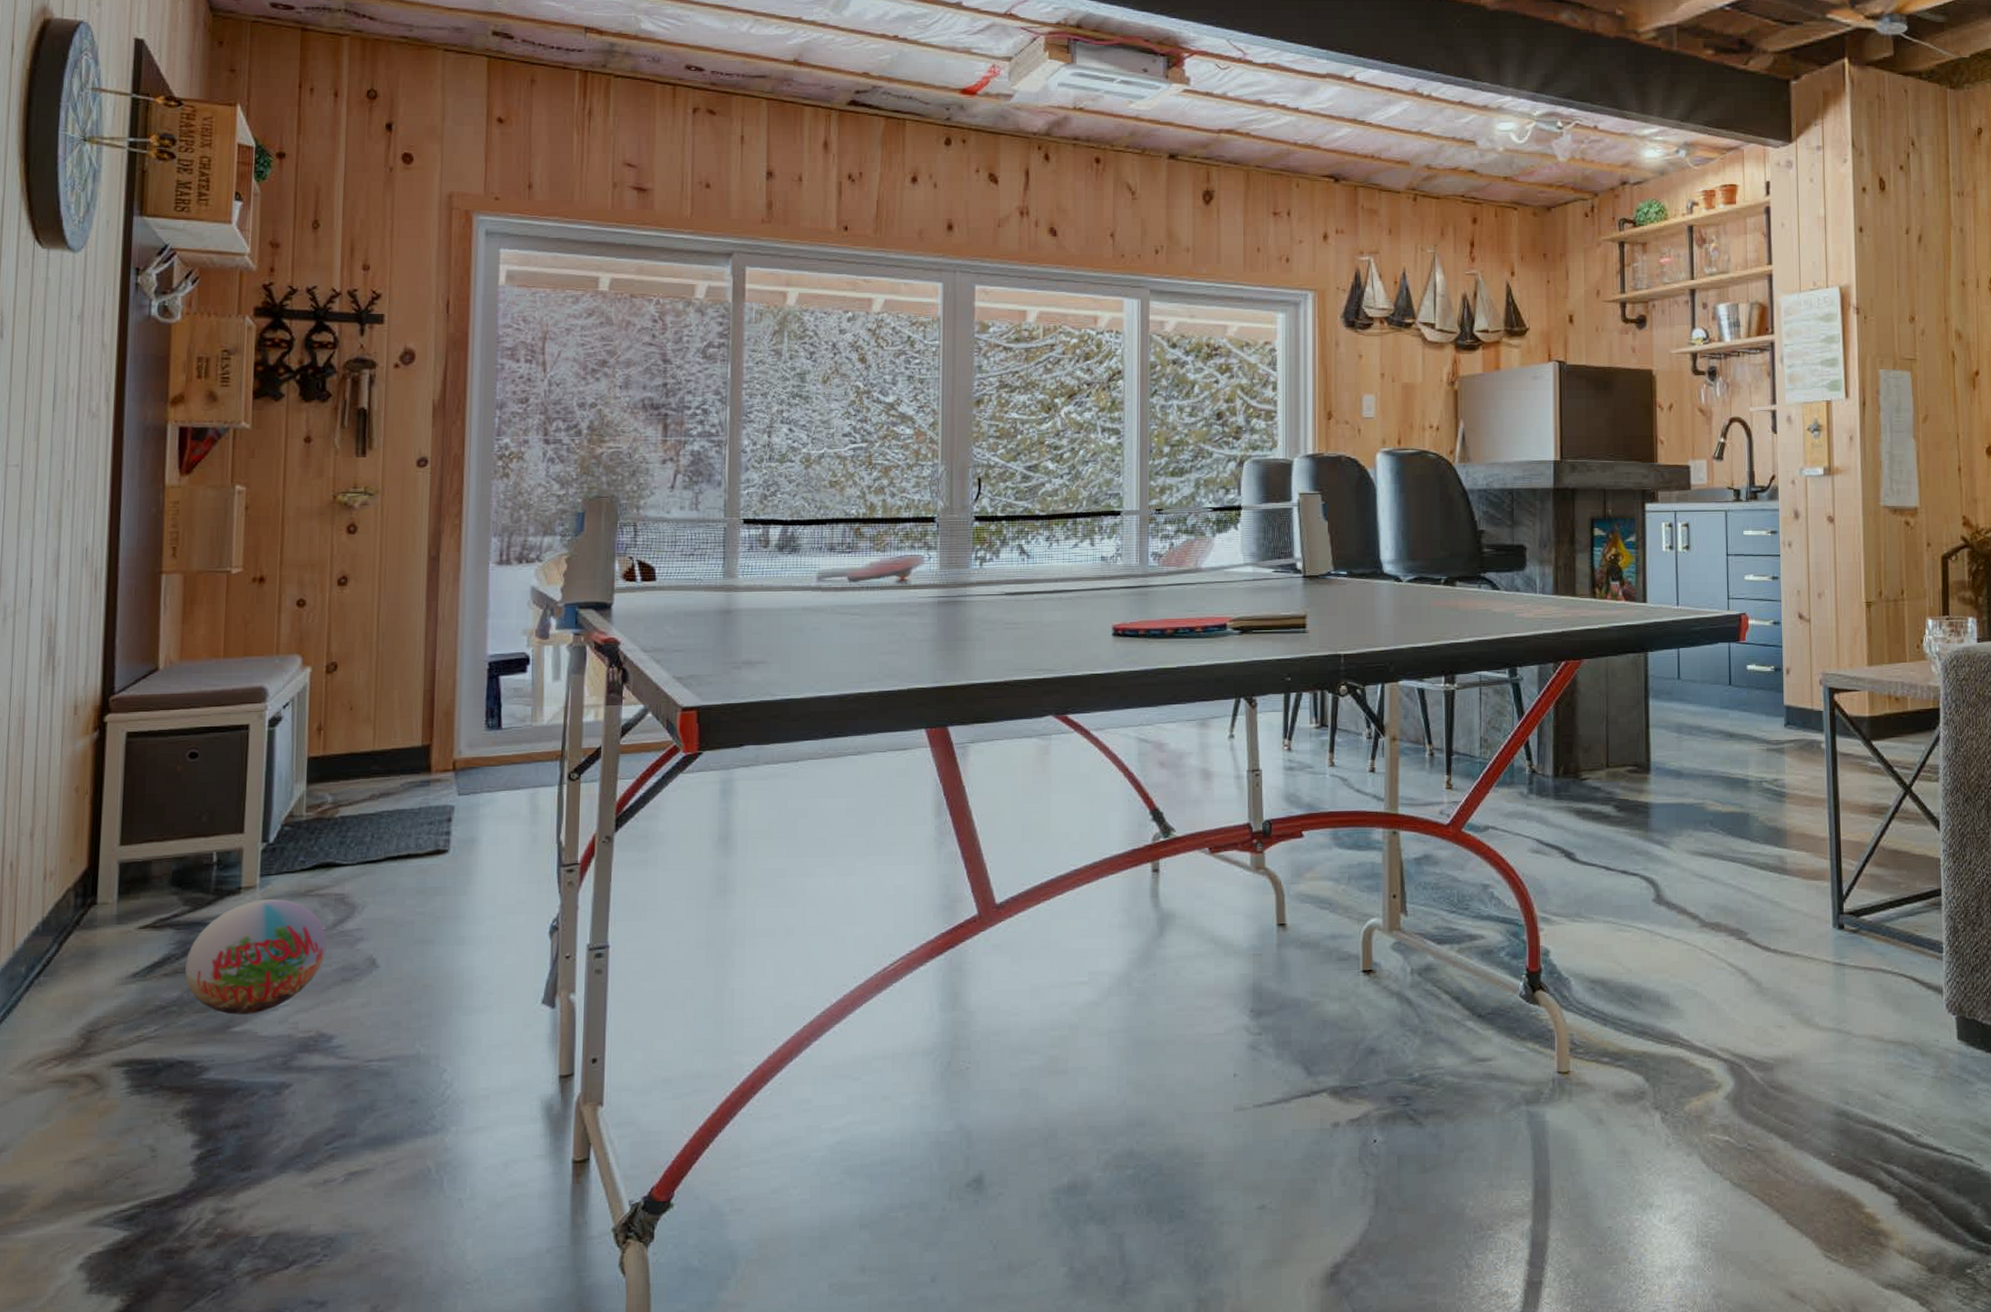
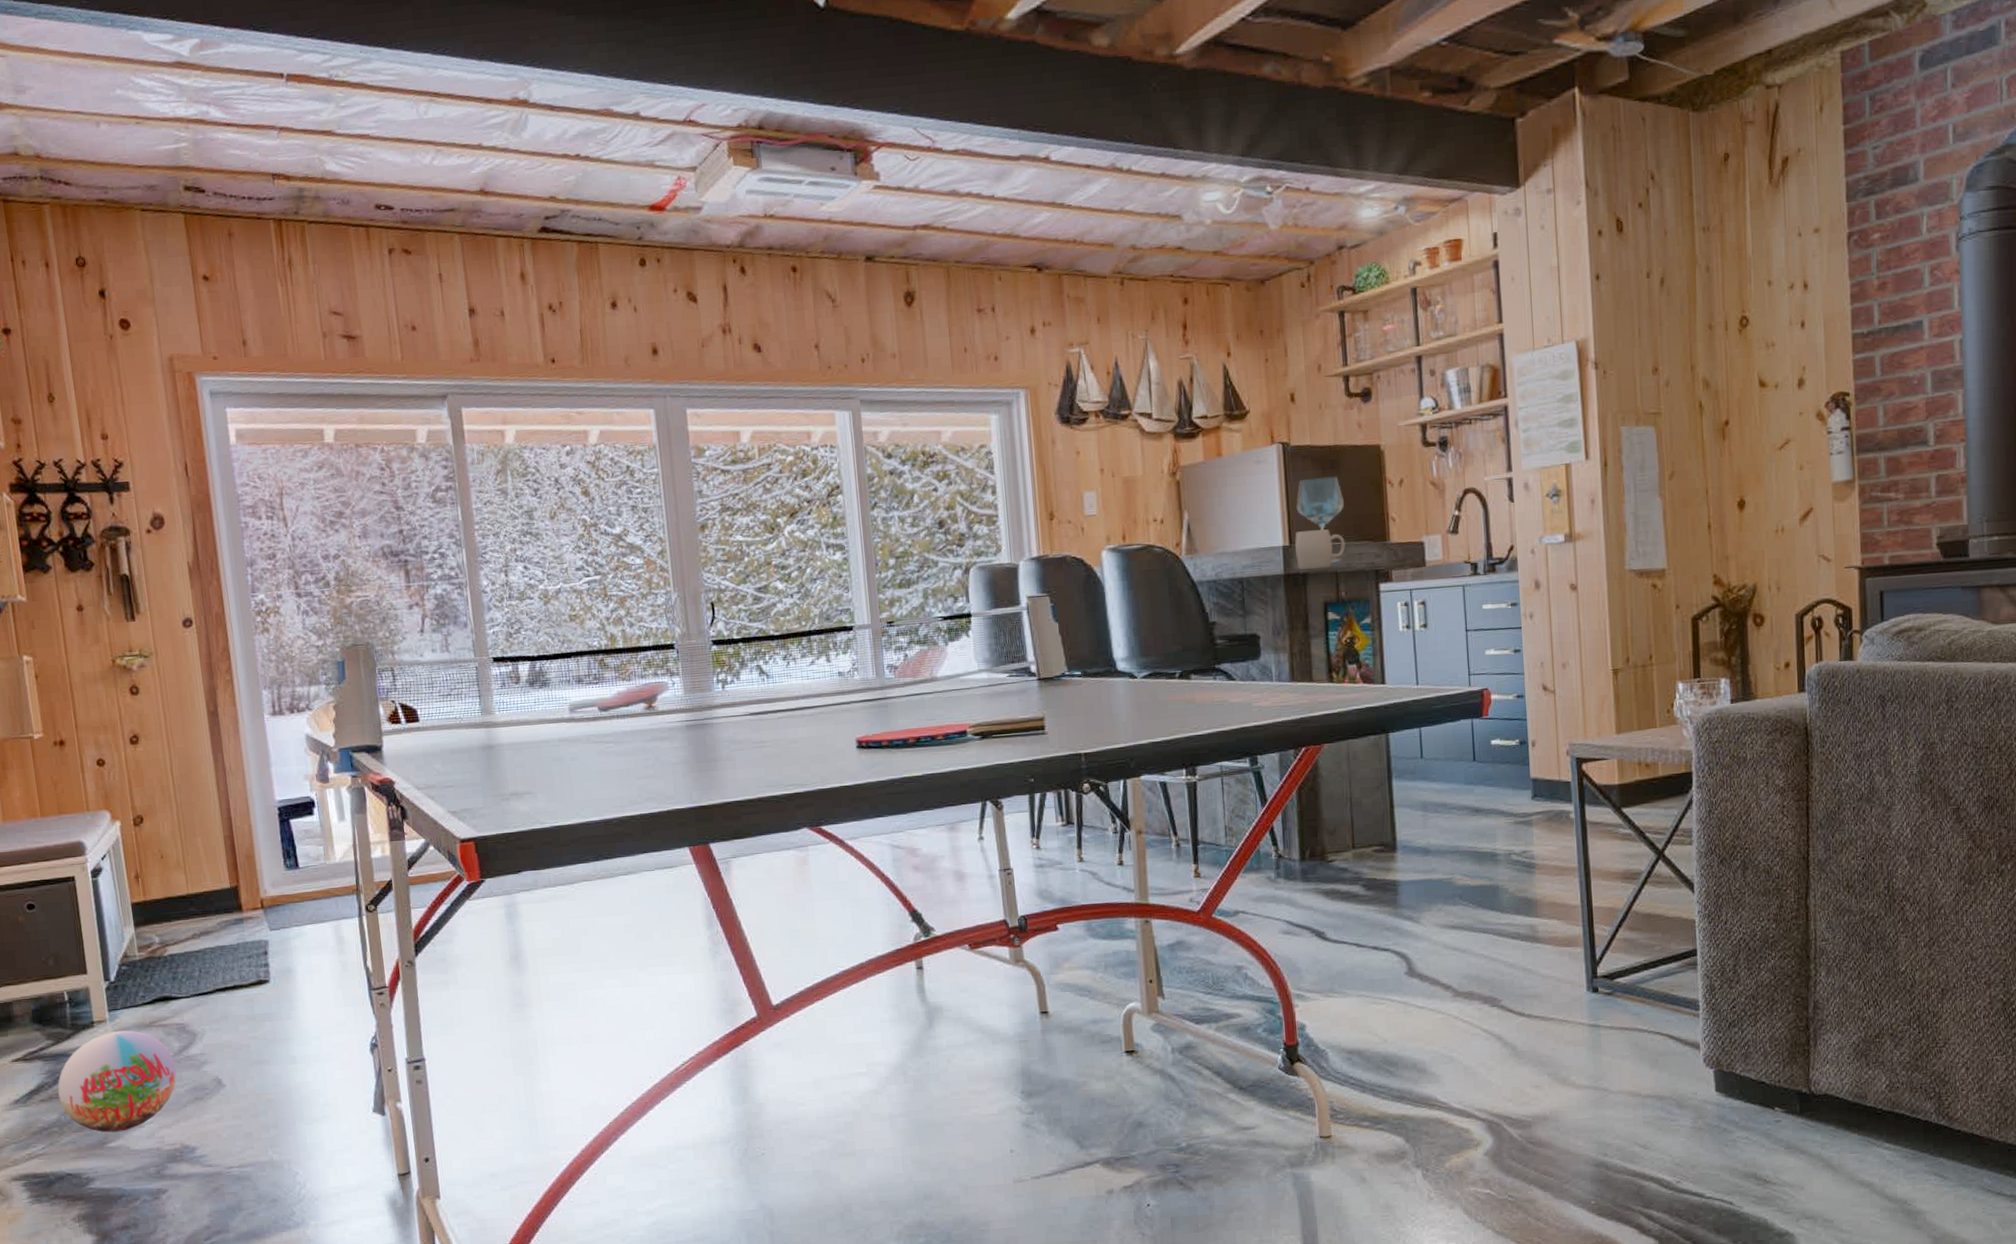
mug: none [1566,447,1614,486] -> present [1295,529,1345,571]
wine glass: none [1569,397,1616,481] -> present [1296,476,1345,563]

